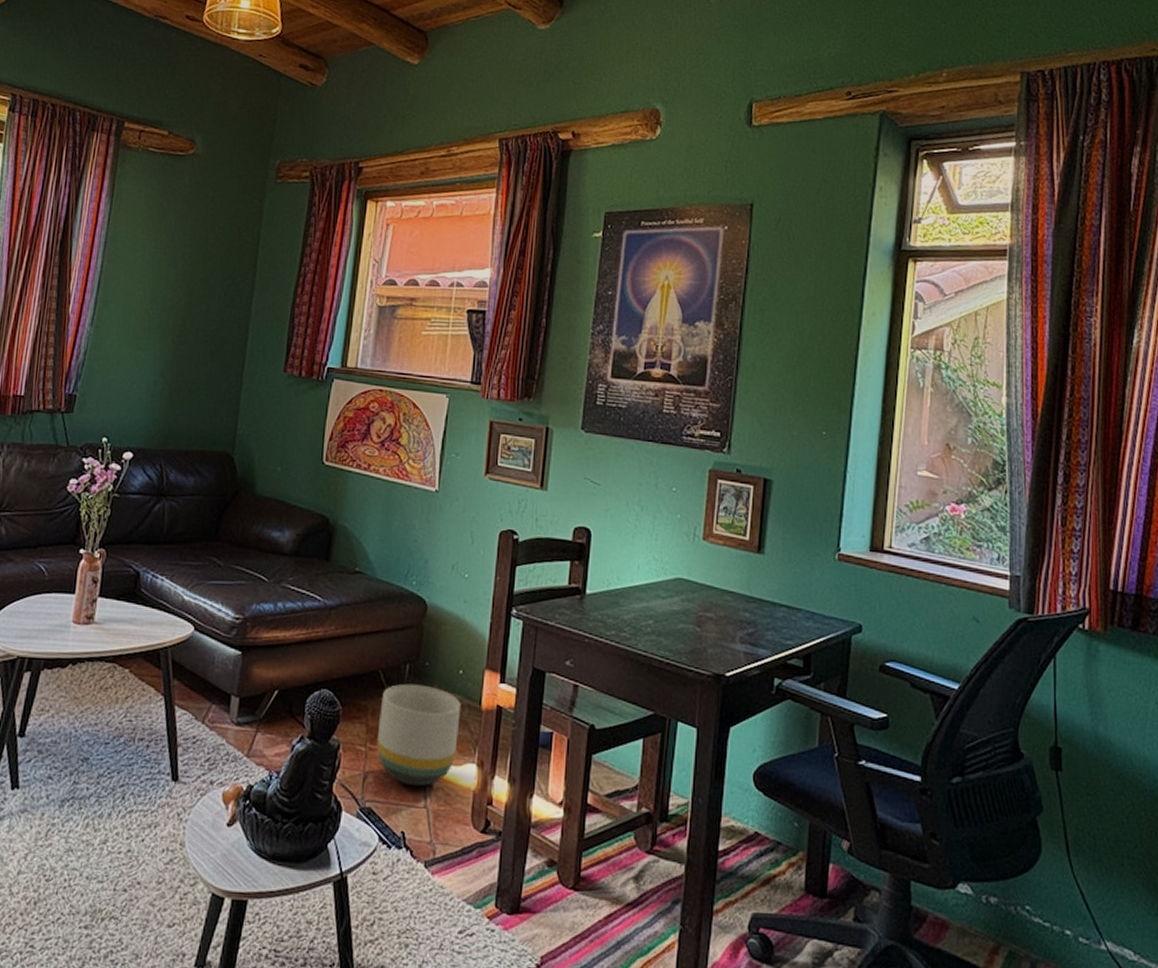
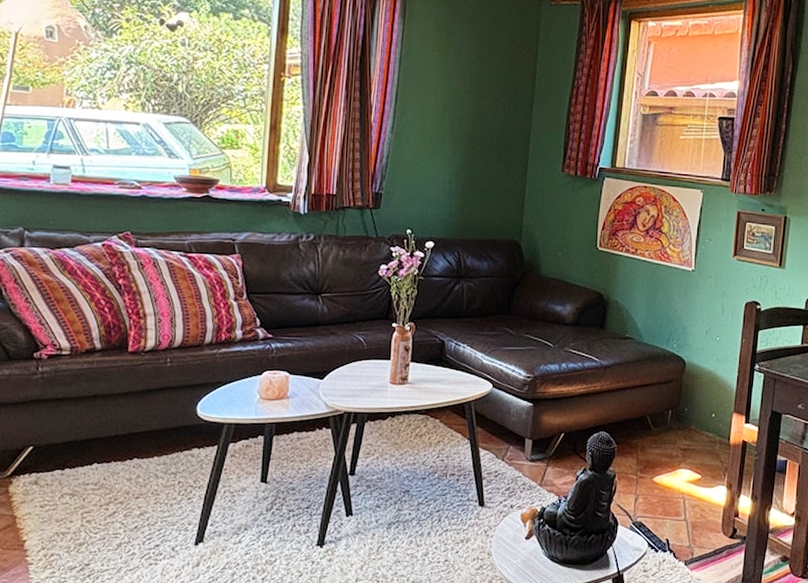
planter: present [376,683,461,787] -> none [645,425,714,505]

